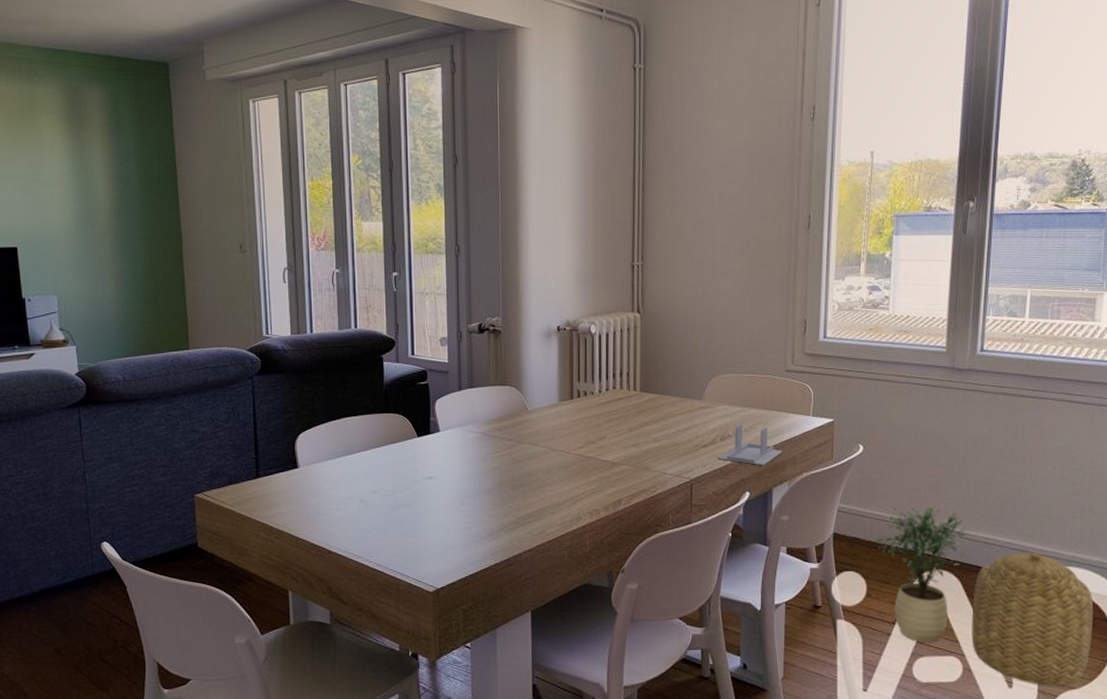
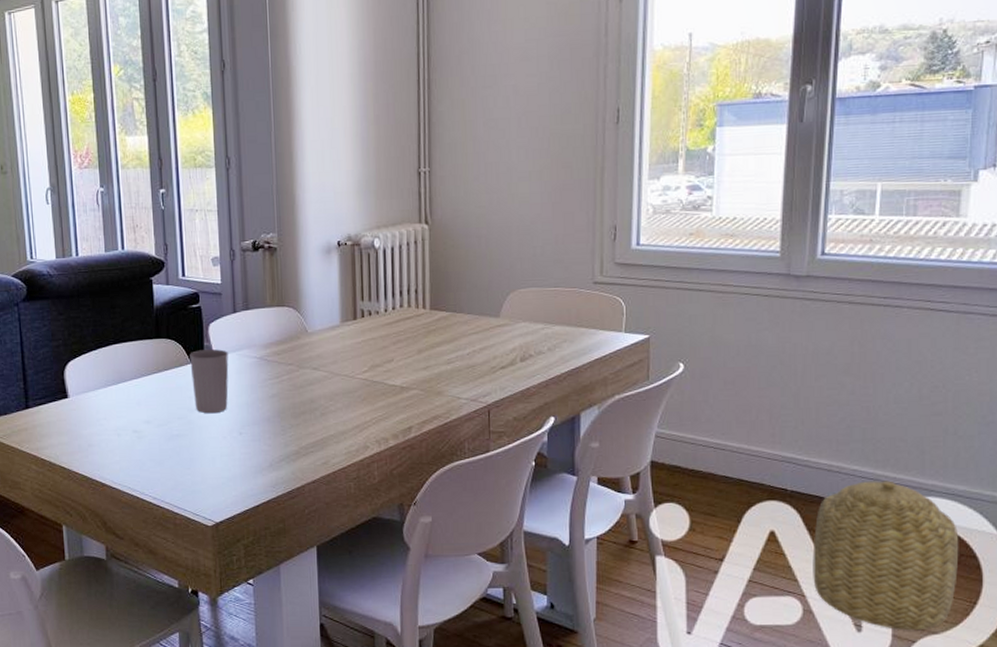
cup: none [416,424,453,485] -> present [189,349,229,414]
napkin holder: present [718,424,782,465] -> none [518,343,591,388]
potted plant: present [876,506,969,643] -> none [700,430,808,582]

